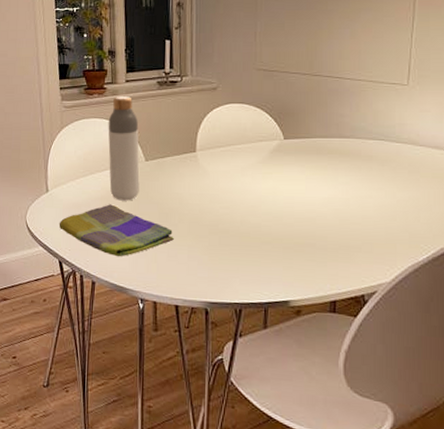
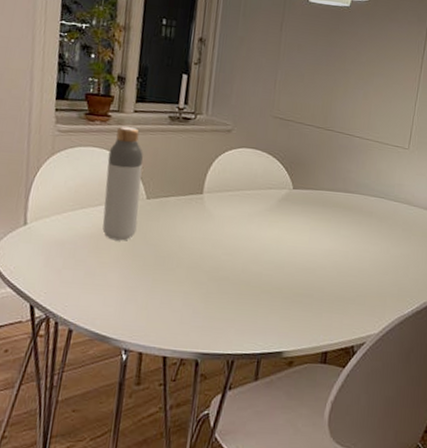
dish towel: present [58,204,174,257] -> none [35,243,170,303]

